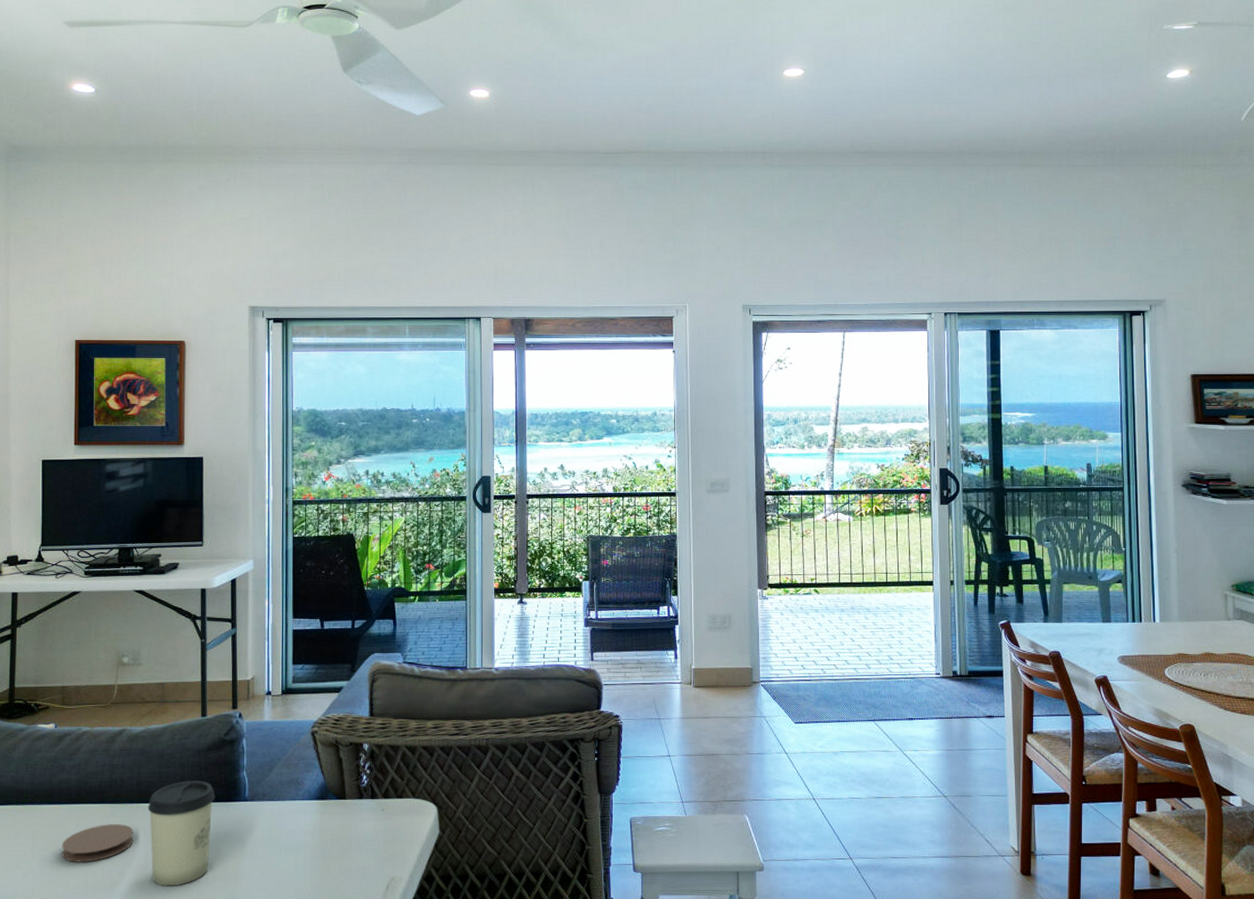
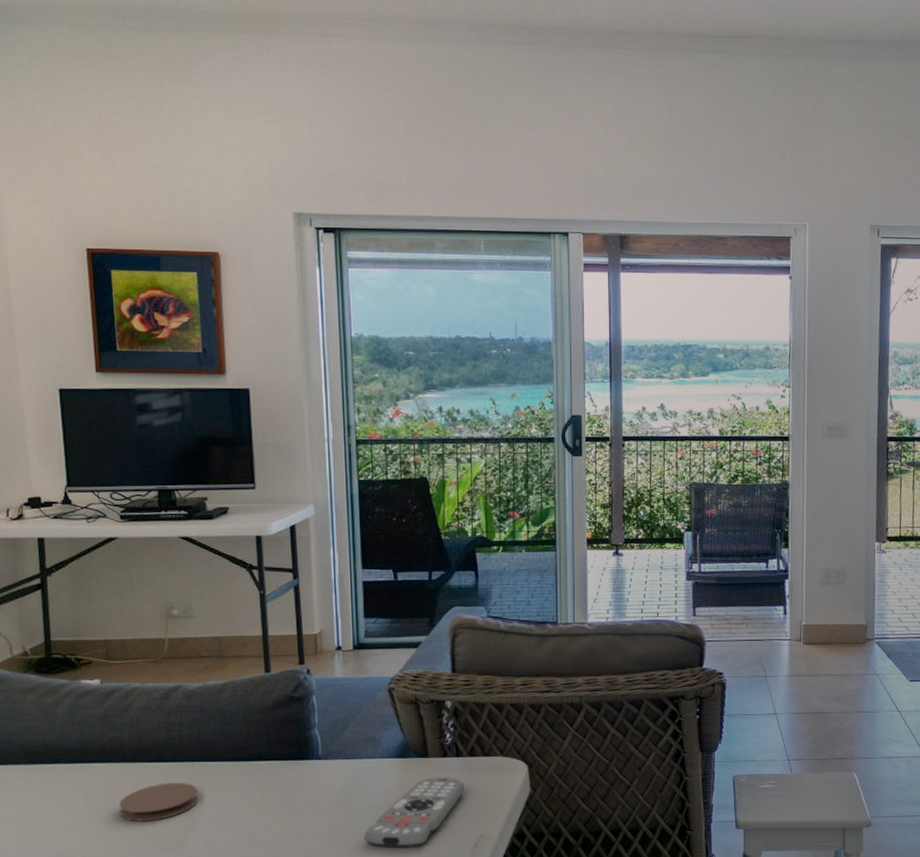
cup: present [147,781,215,886] -> none [211,739,286,845]
remote control: none [283,819,378,891] -> present [363,777,464,849]

